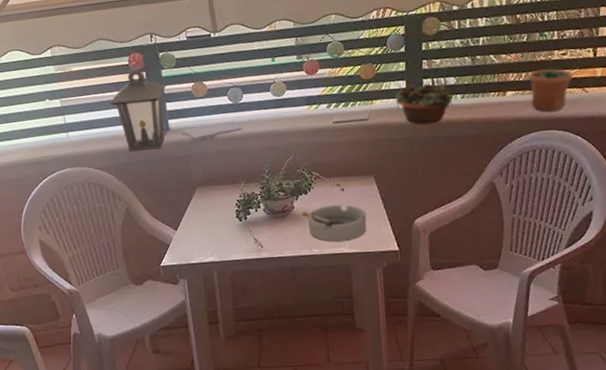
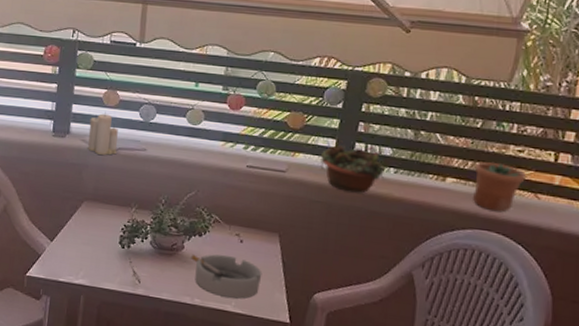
lantern: present [109,69,167,151] -> none [14,61,77,151]
candle: none [185,102,216,143] -> present [88,111,118,155]

